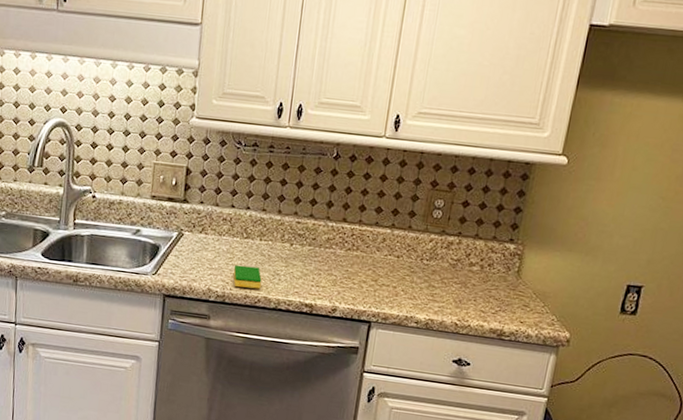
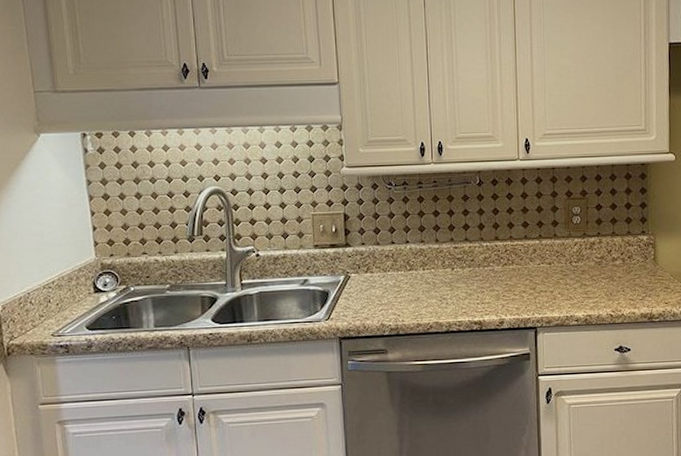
dish sponge: present [233,264,262,289] -> none [402,295,431,317]

